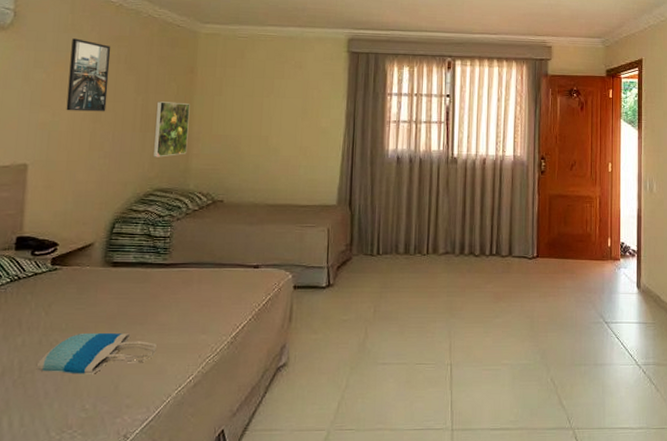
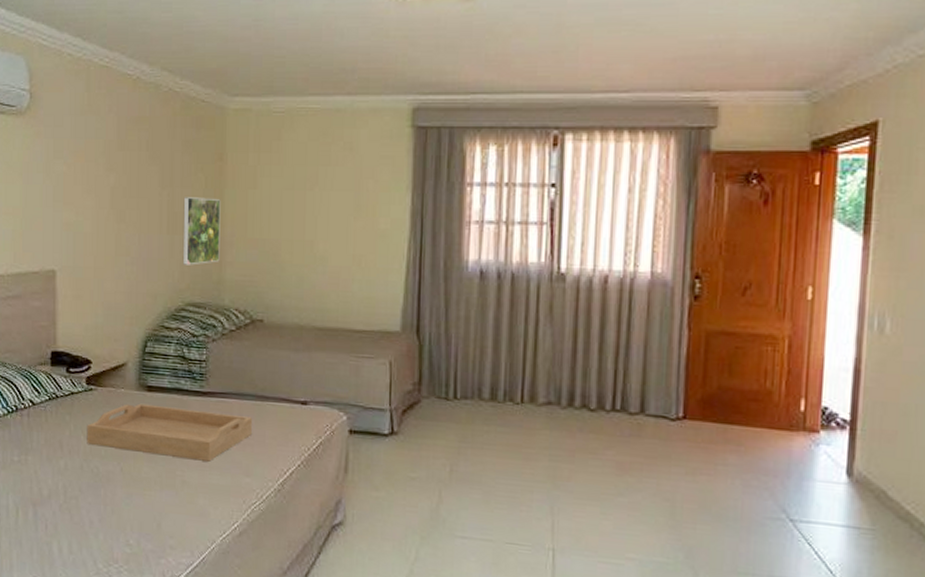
tote bag: present [36,332,157,374] -> none [80,462,198,508]
serving tray: none [47,278,211,324] -> present [87,403,253,462]
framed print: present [66,38,111,112] -> none [89,122,131,210]

